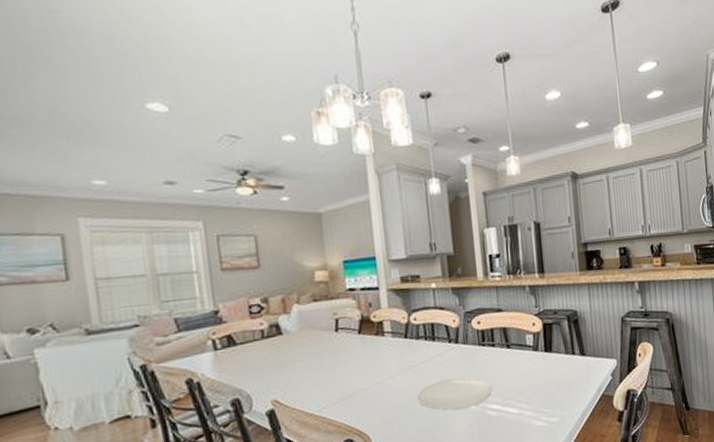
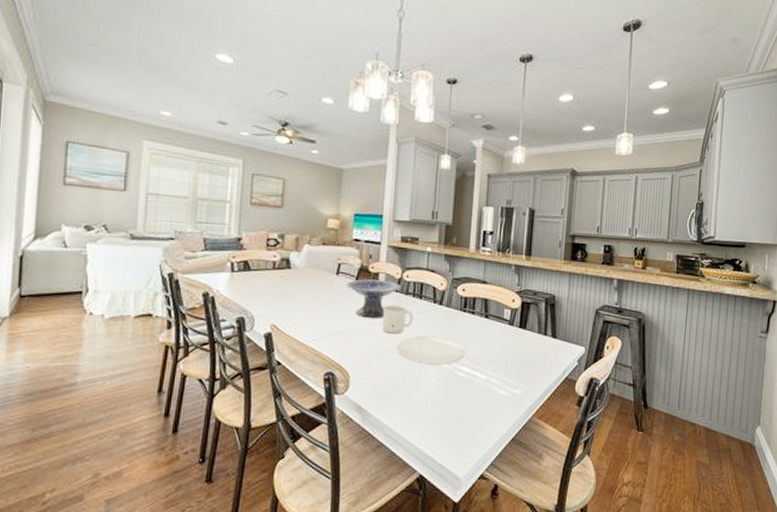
decorative bowl: none [348,327,411,374] -> present [345,279,402,319]
mug: none [394,352,430,385] -> present [382,305,414,334]

